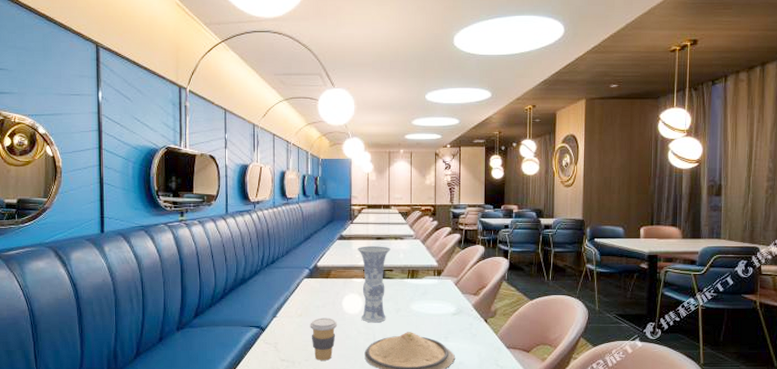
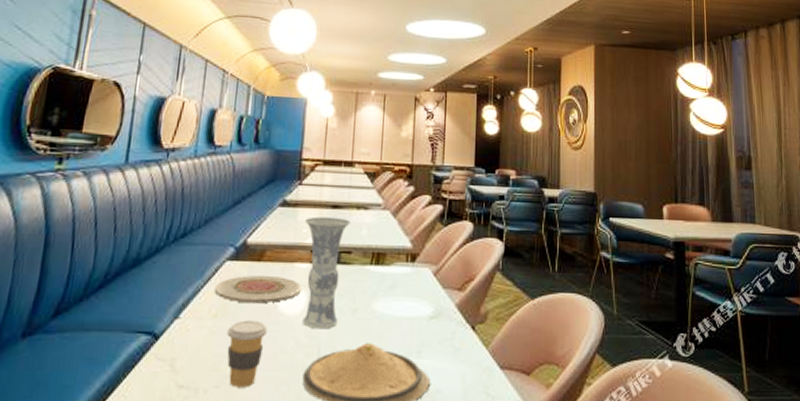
plate: none [298,287,359,307] -> present [214,275,302,304]

